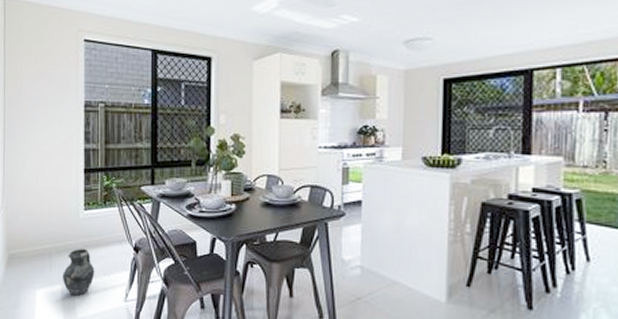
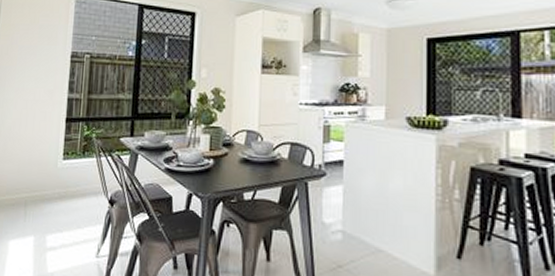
ceramic jug: present [63,248,95,296] -> none [36,198,69,249]

